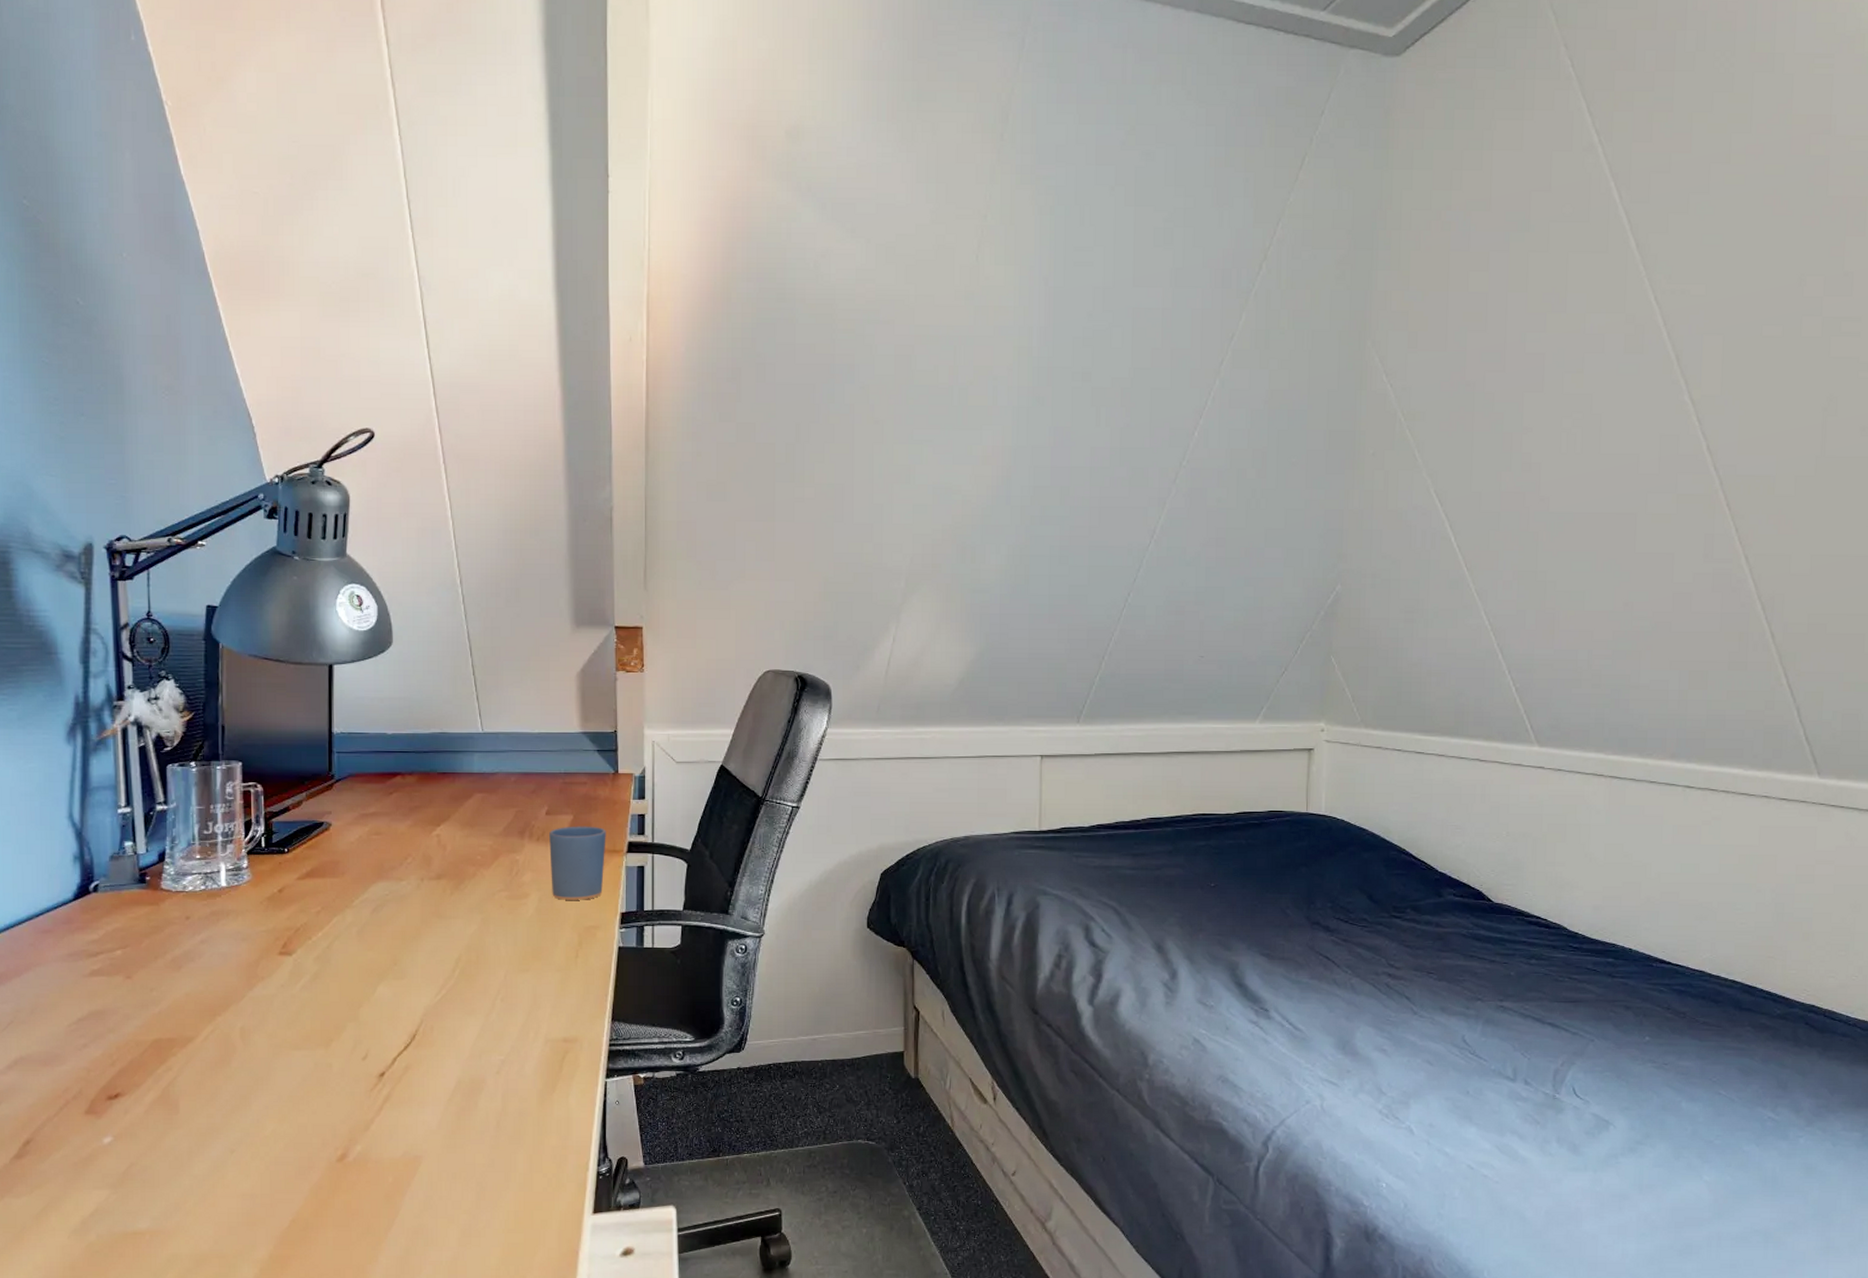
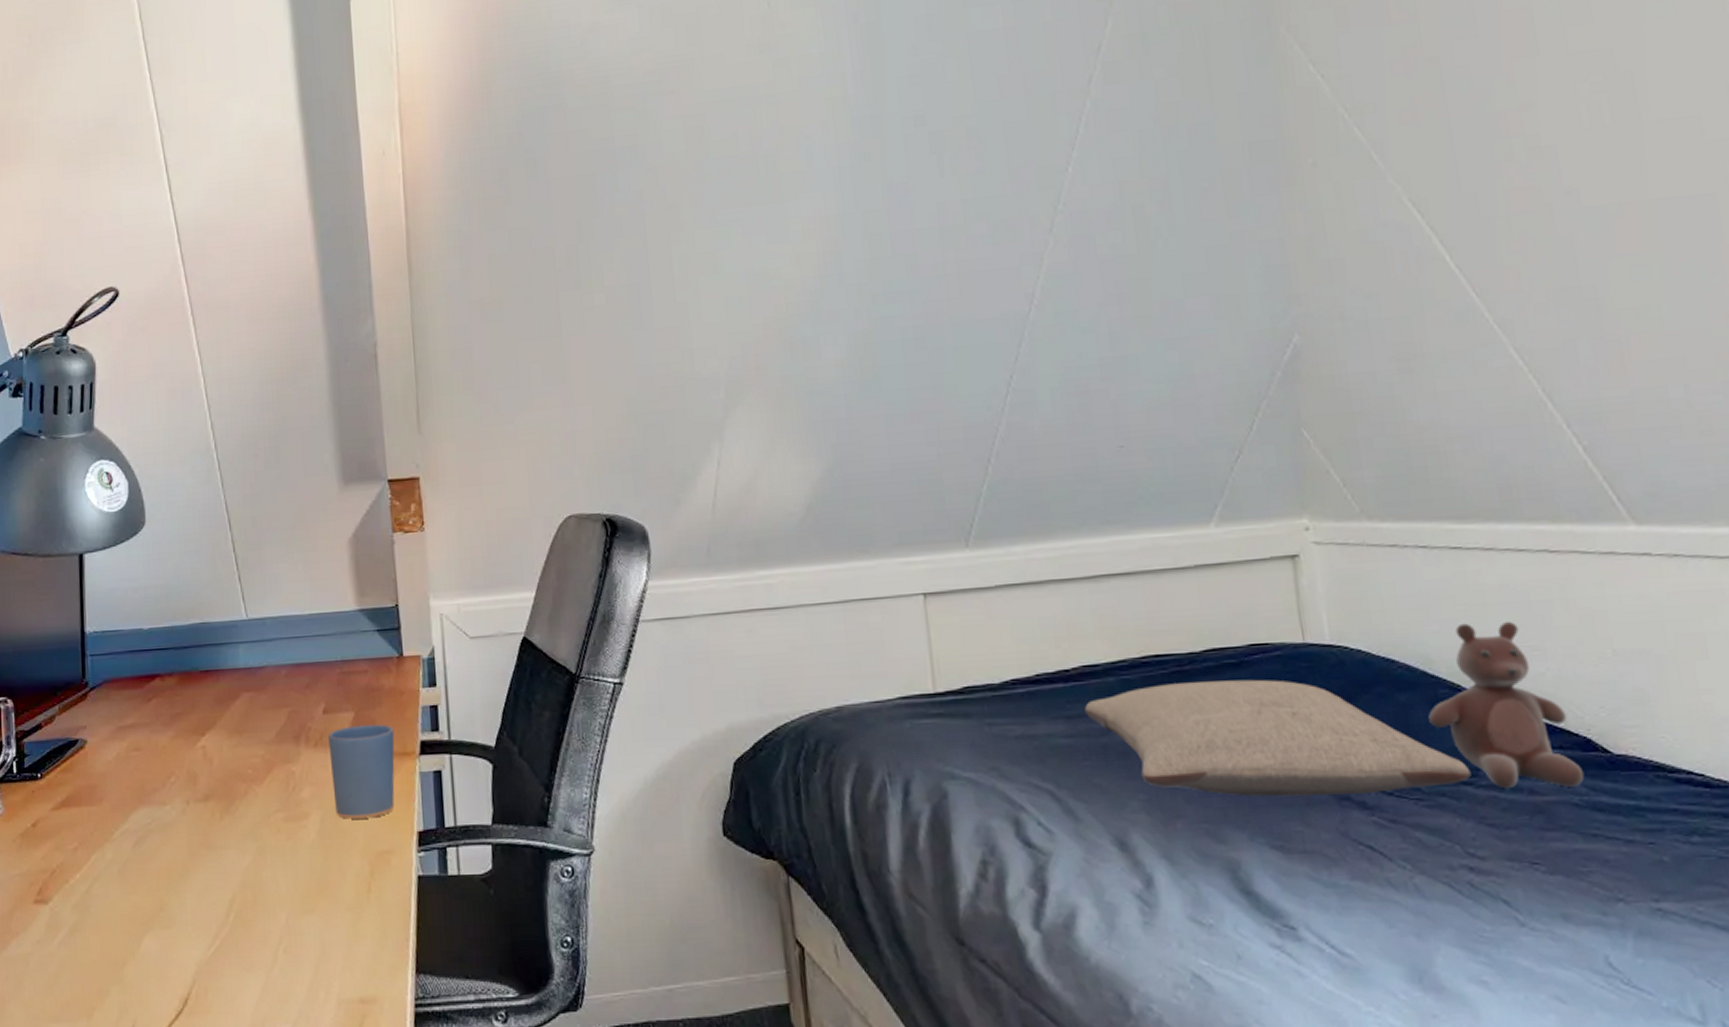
pillow: none [1147,835,1401,920] -> present [1084,679,1471,797]
teddy bear: none [1380,806,1473,923] -> present [1428,622,1585,789]

